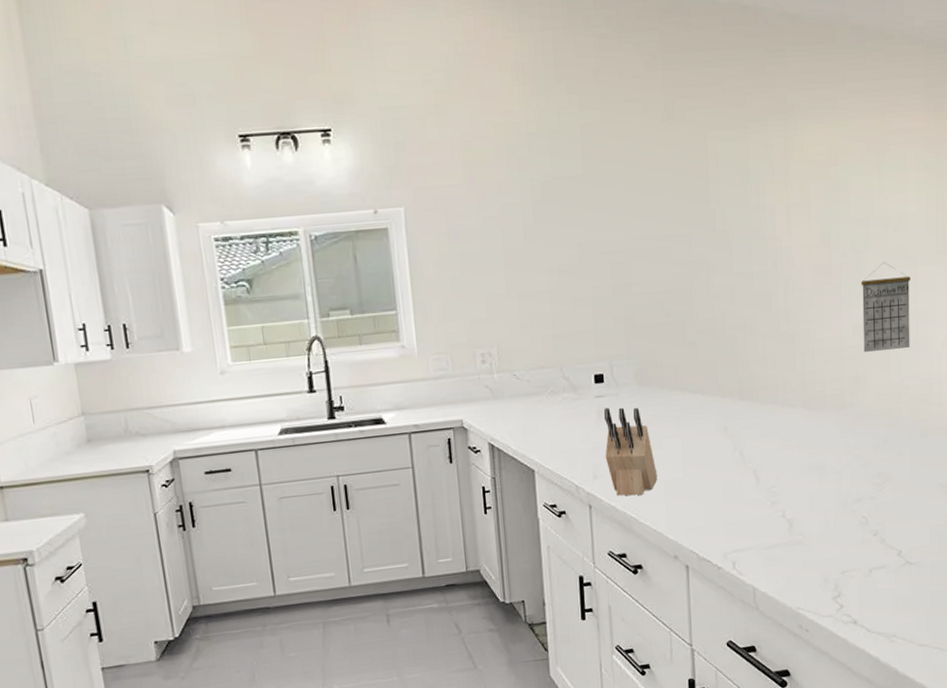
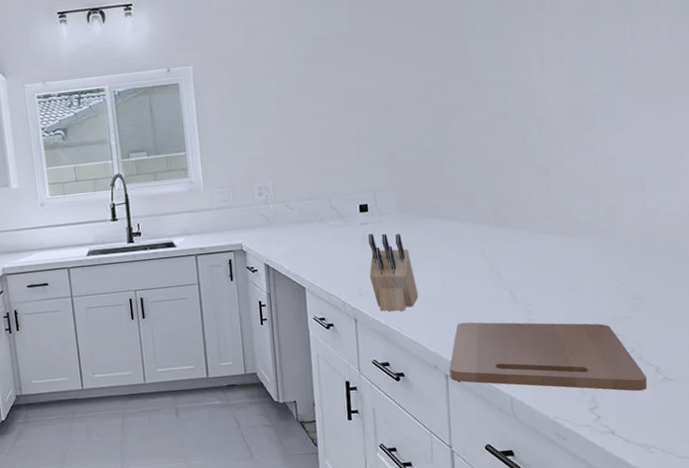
cutting board: none [690,505,889,578] -> present [449,322,647,392]
calendar: present [861,261,910,352] -> none [614,100,666,183]

